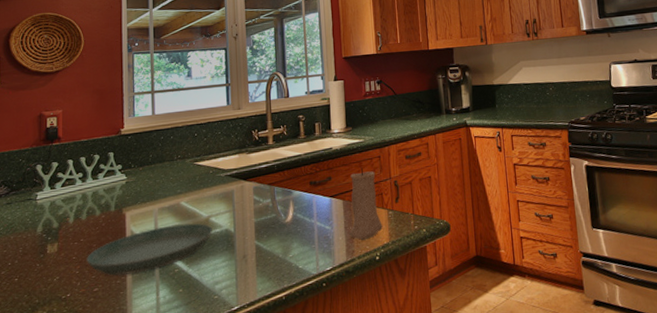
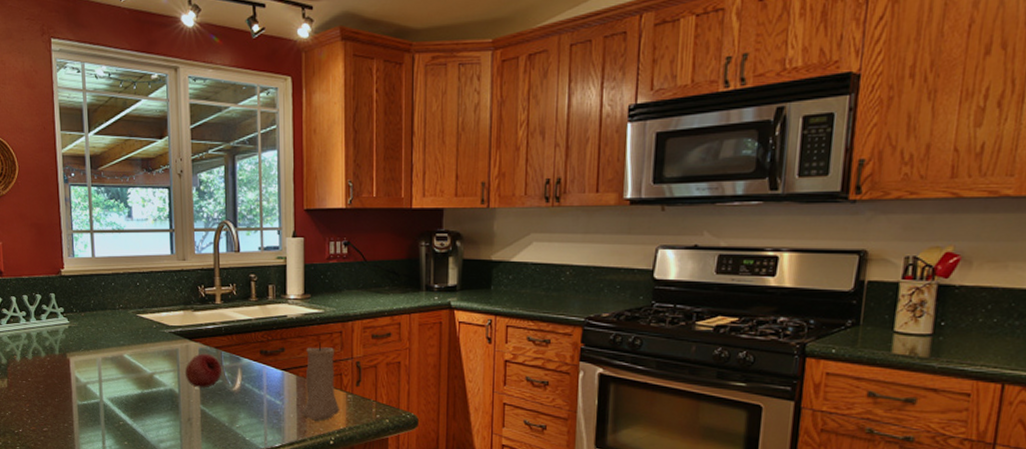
saucer: present [87,223,213,276] -> none [35,376,157,420]
fruit: none [240,190,275,225] -> present [184,353,221,389]

